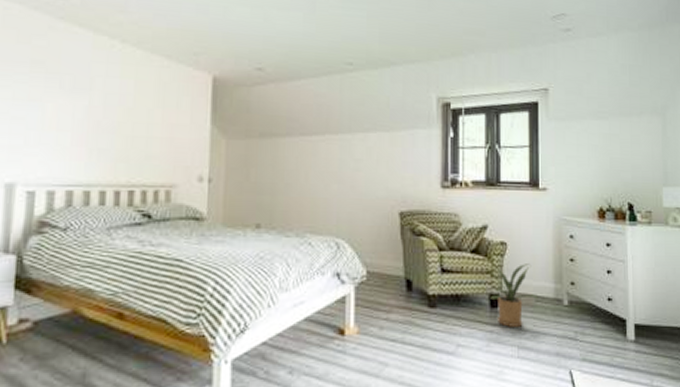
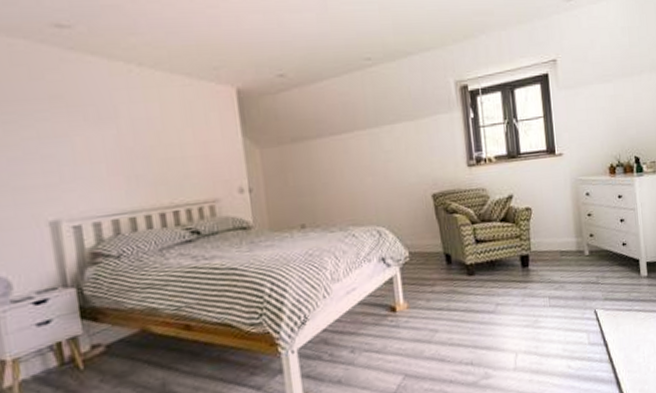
house plant: present [480,264,537,327] -> none [510,224,562,282]

